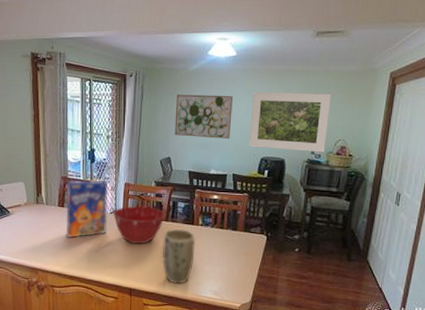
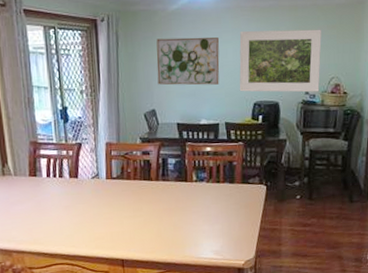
cereal box: present [67,180,108,239] -> none [38,141,90,212]
mixing bowl: present [113,205,165,245] -> none [95,166,154,210]
plant pot: present [162,229,195,284] -> none [154,188,191,248]

